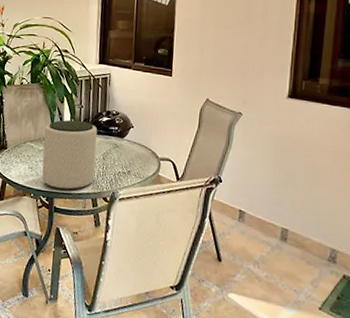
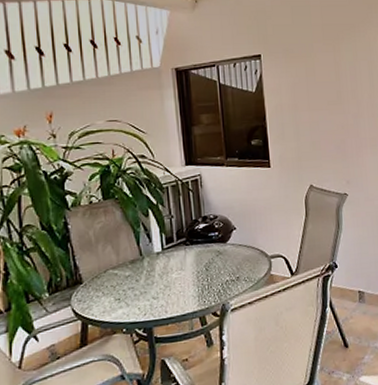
plant pot: present [42,120,98,190] -> none [128,232,200,316]

